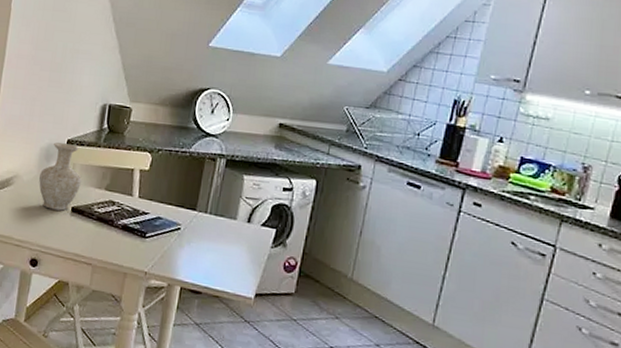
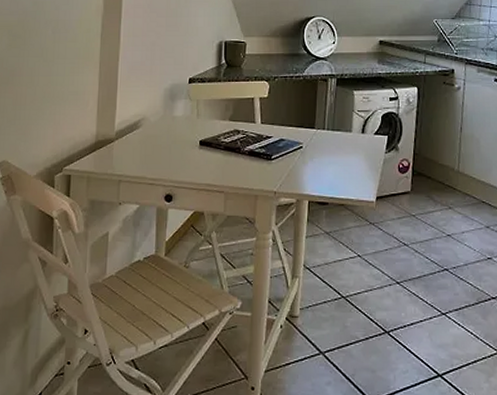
vase: present [39,142,82,211] -> none [166,82,206,145]

